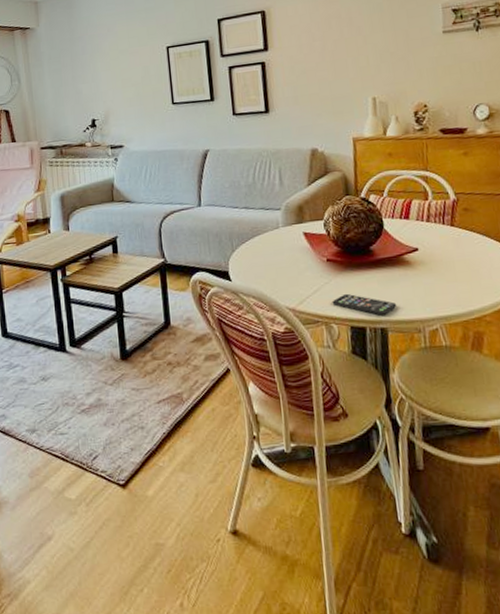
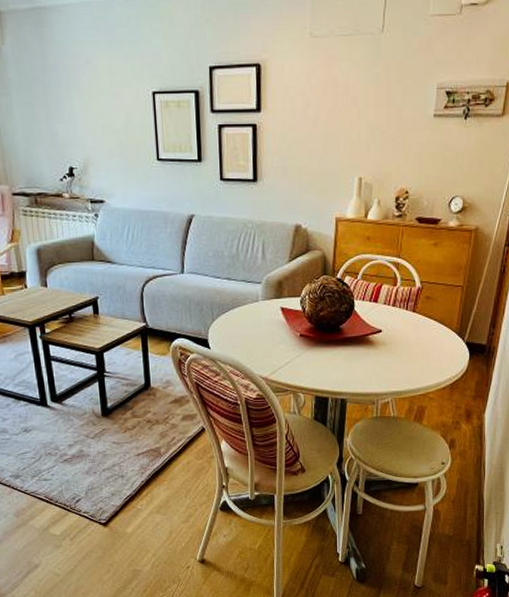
smartphone: present [332,293,397,315] -> none [301,366,357,388]

